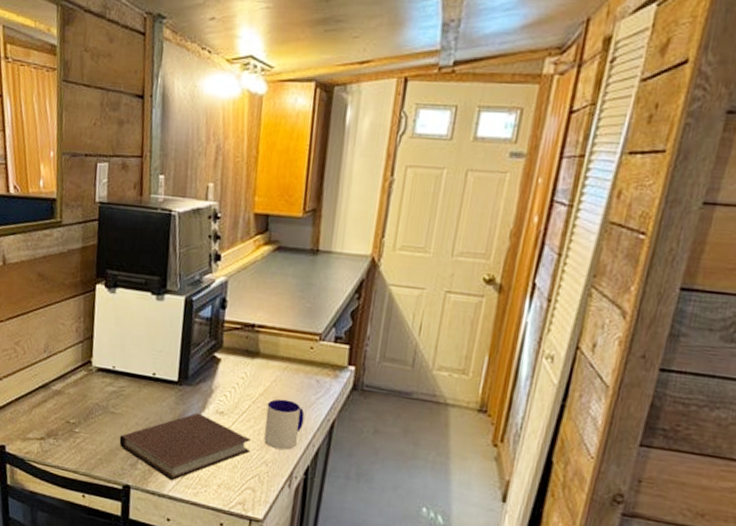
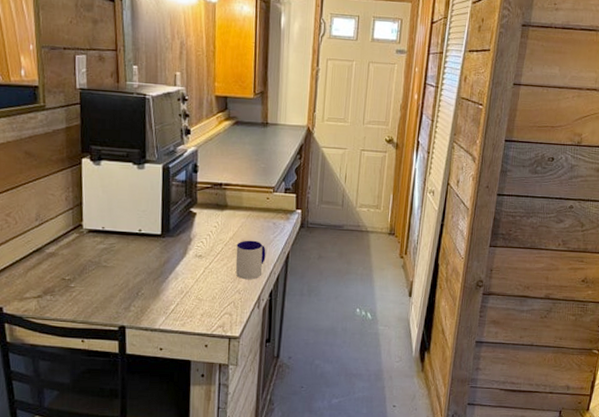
notebook: present [119,412,251,481] -> none [112,258,226,317]

